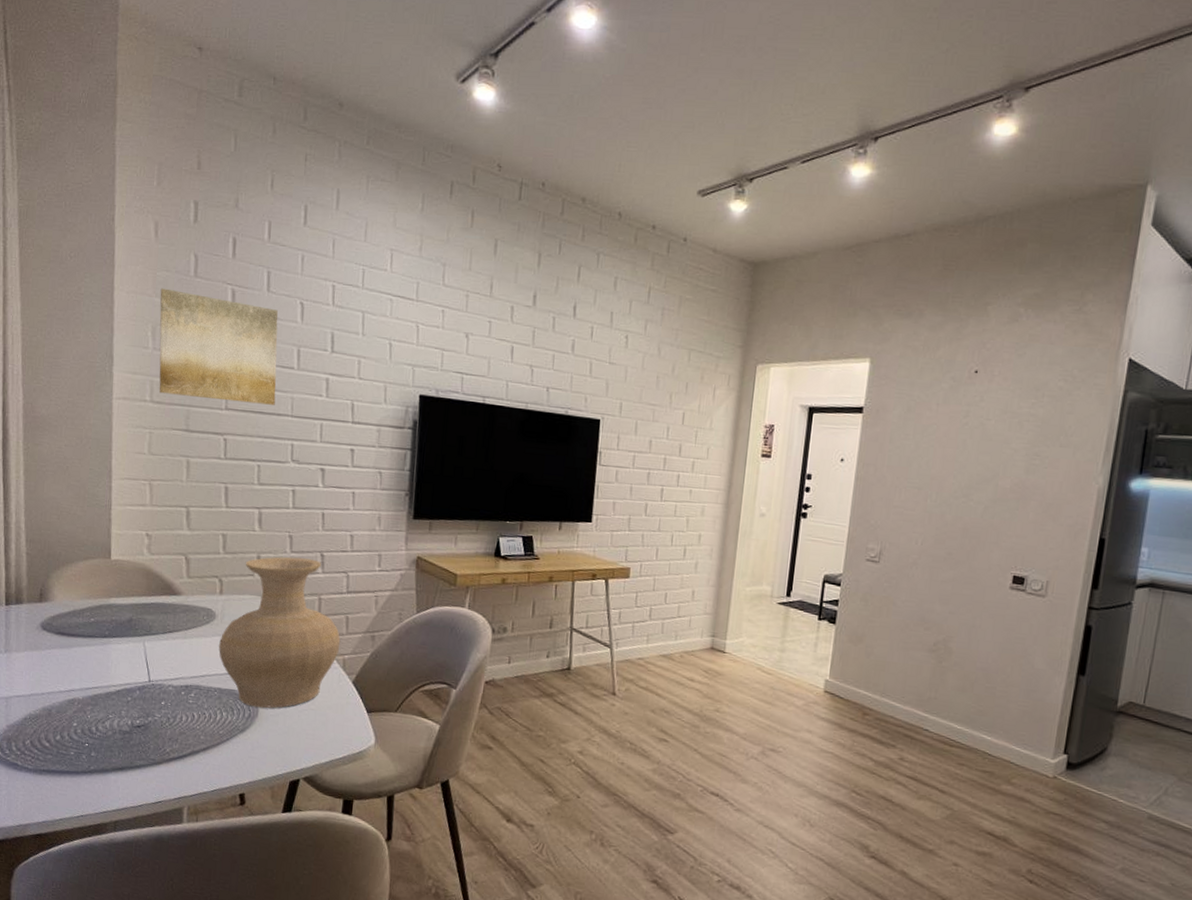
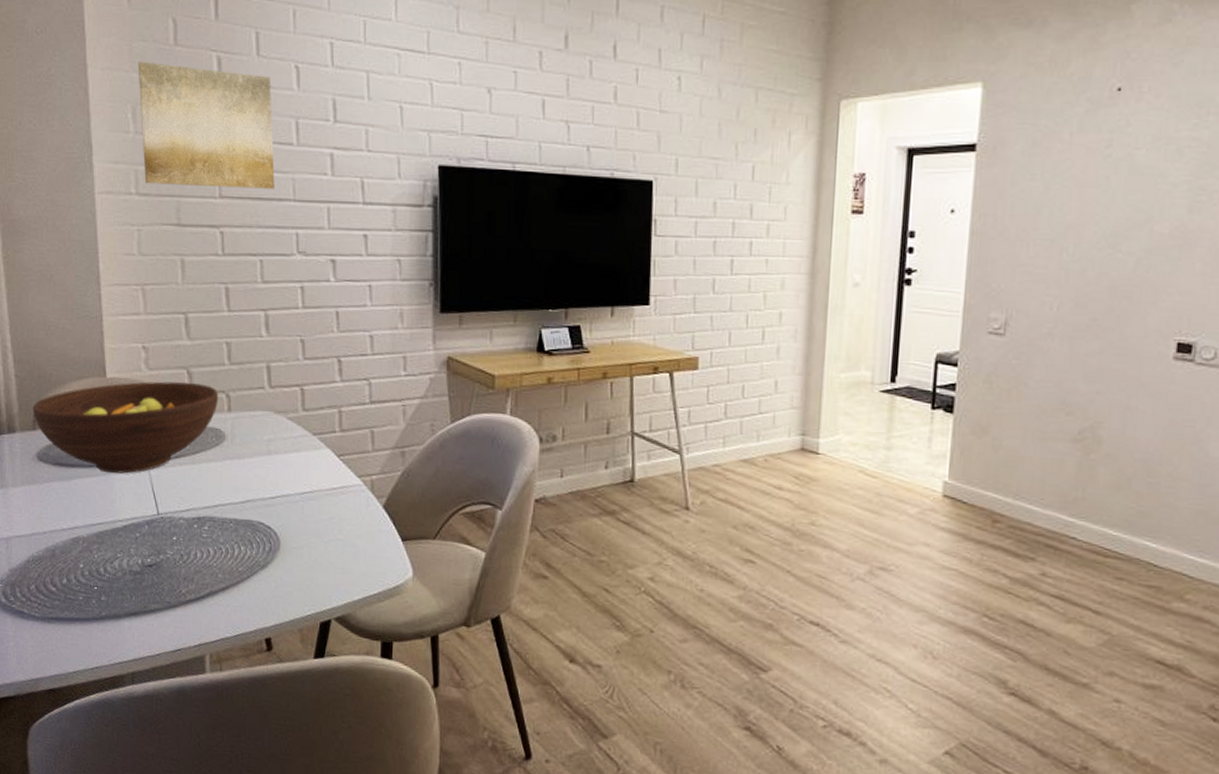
fruit bowl: none [40,564,213,644] -> present [32,381,219,474]
vase: present [219,557,341,709] -> none [231,364,367,540]

